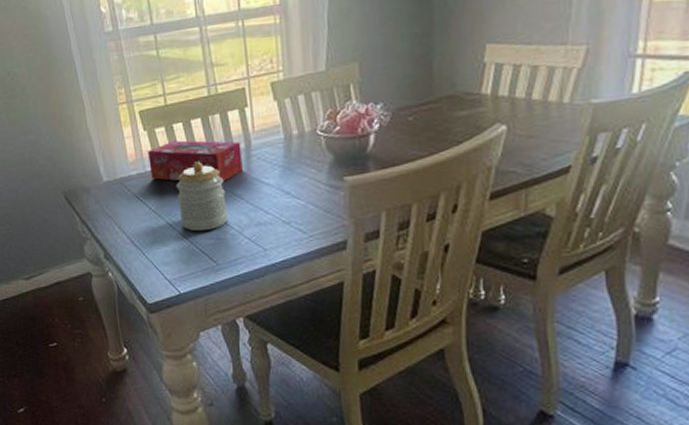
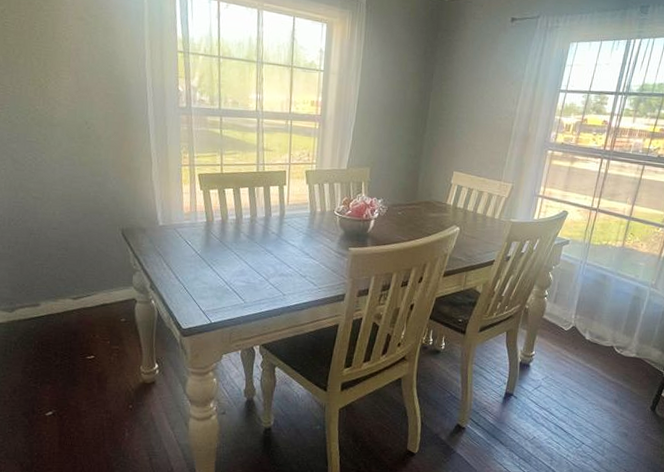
tissue box: present [148,140,243,182] -> none [200,202,277,239]
jar: present [176,161,228,232] -> none [220,220,260,275]

